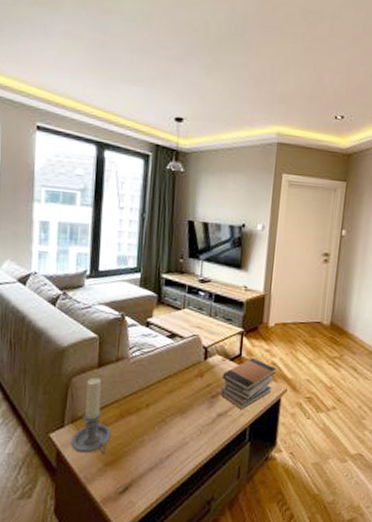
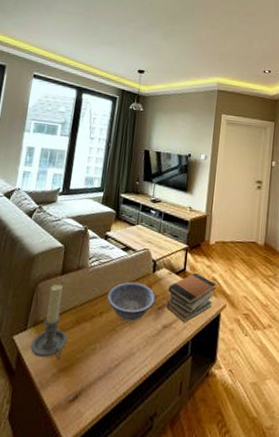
decorative bowl: none [154,371,209,413] -> present [107,281,157,323]

